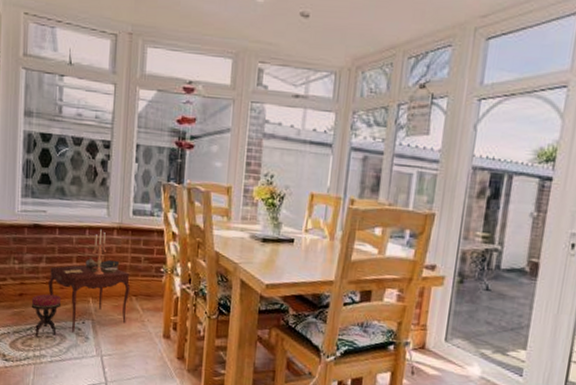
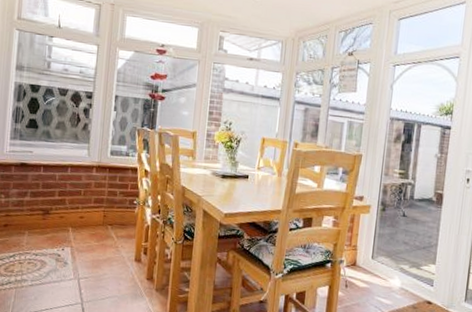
side table: present [31,229,131,337] -> none [15,167,107,263]

